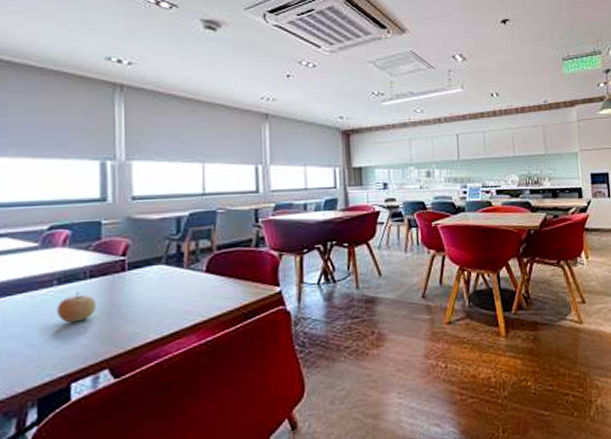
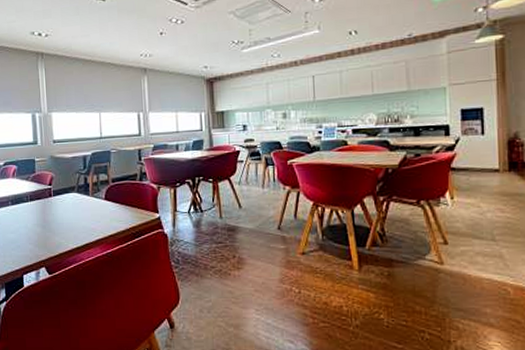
fruit: present [57,292,97,323] -> none [12,211,36,233]

